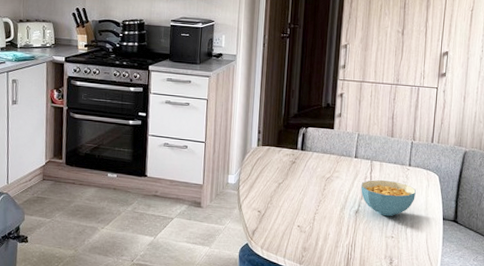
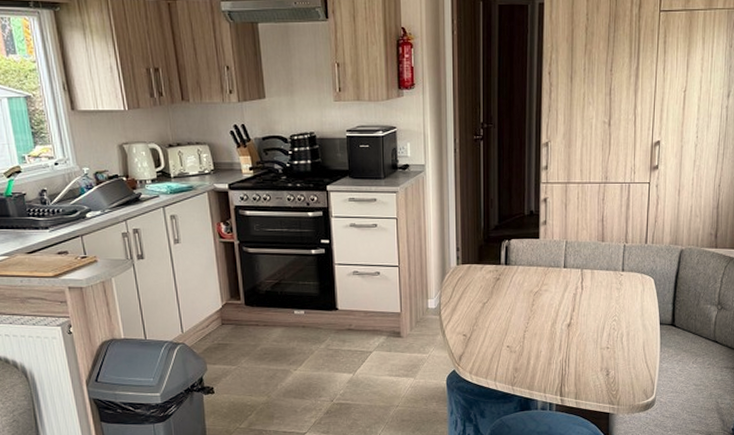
cereal bowl: present [361,179,416,217] -> none [572,288,630,327]

